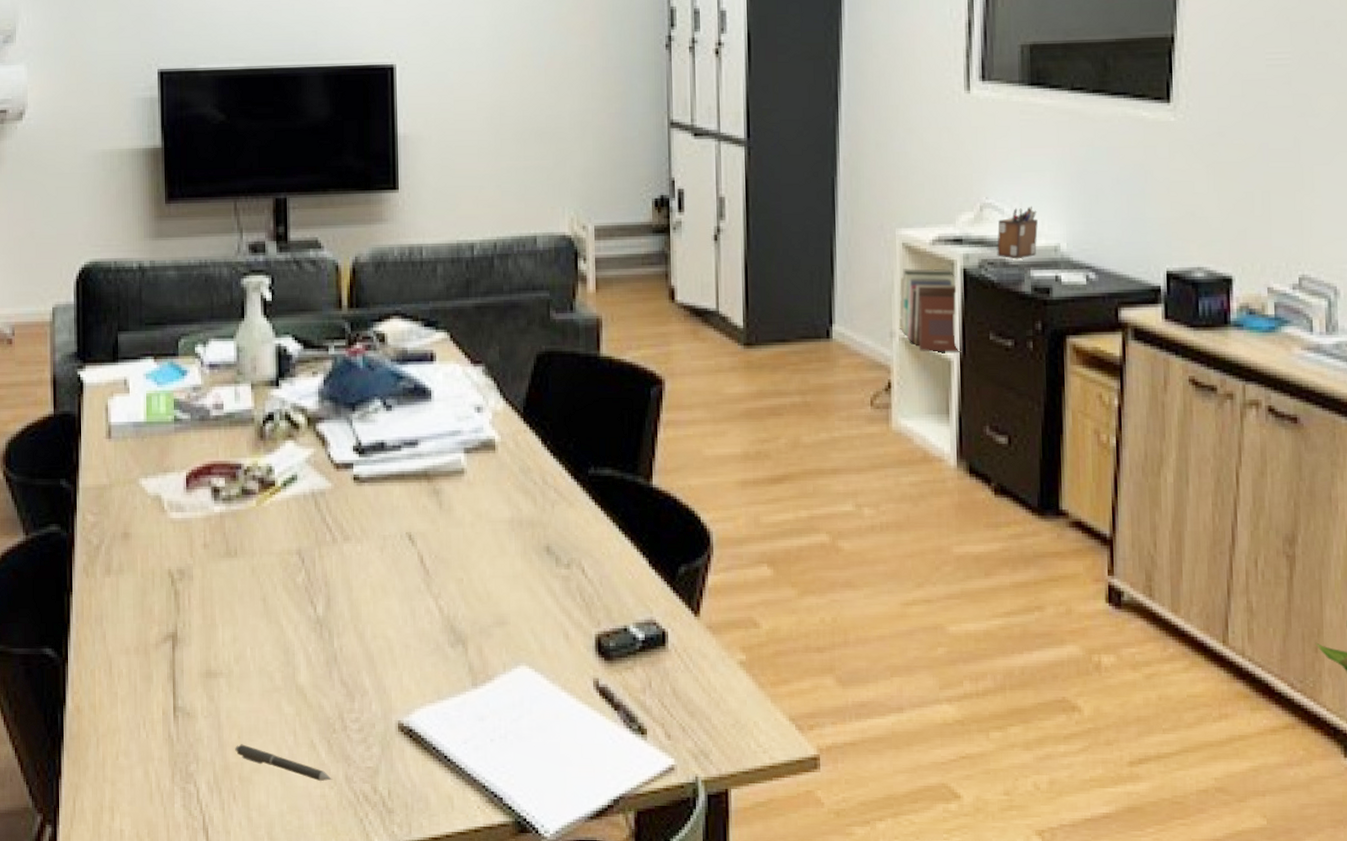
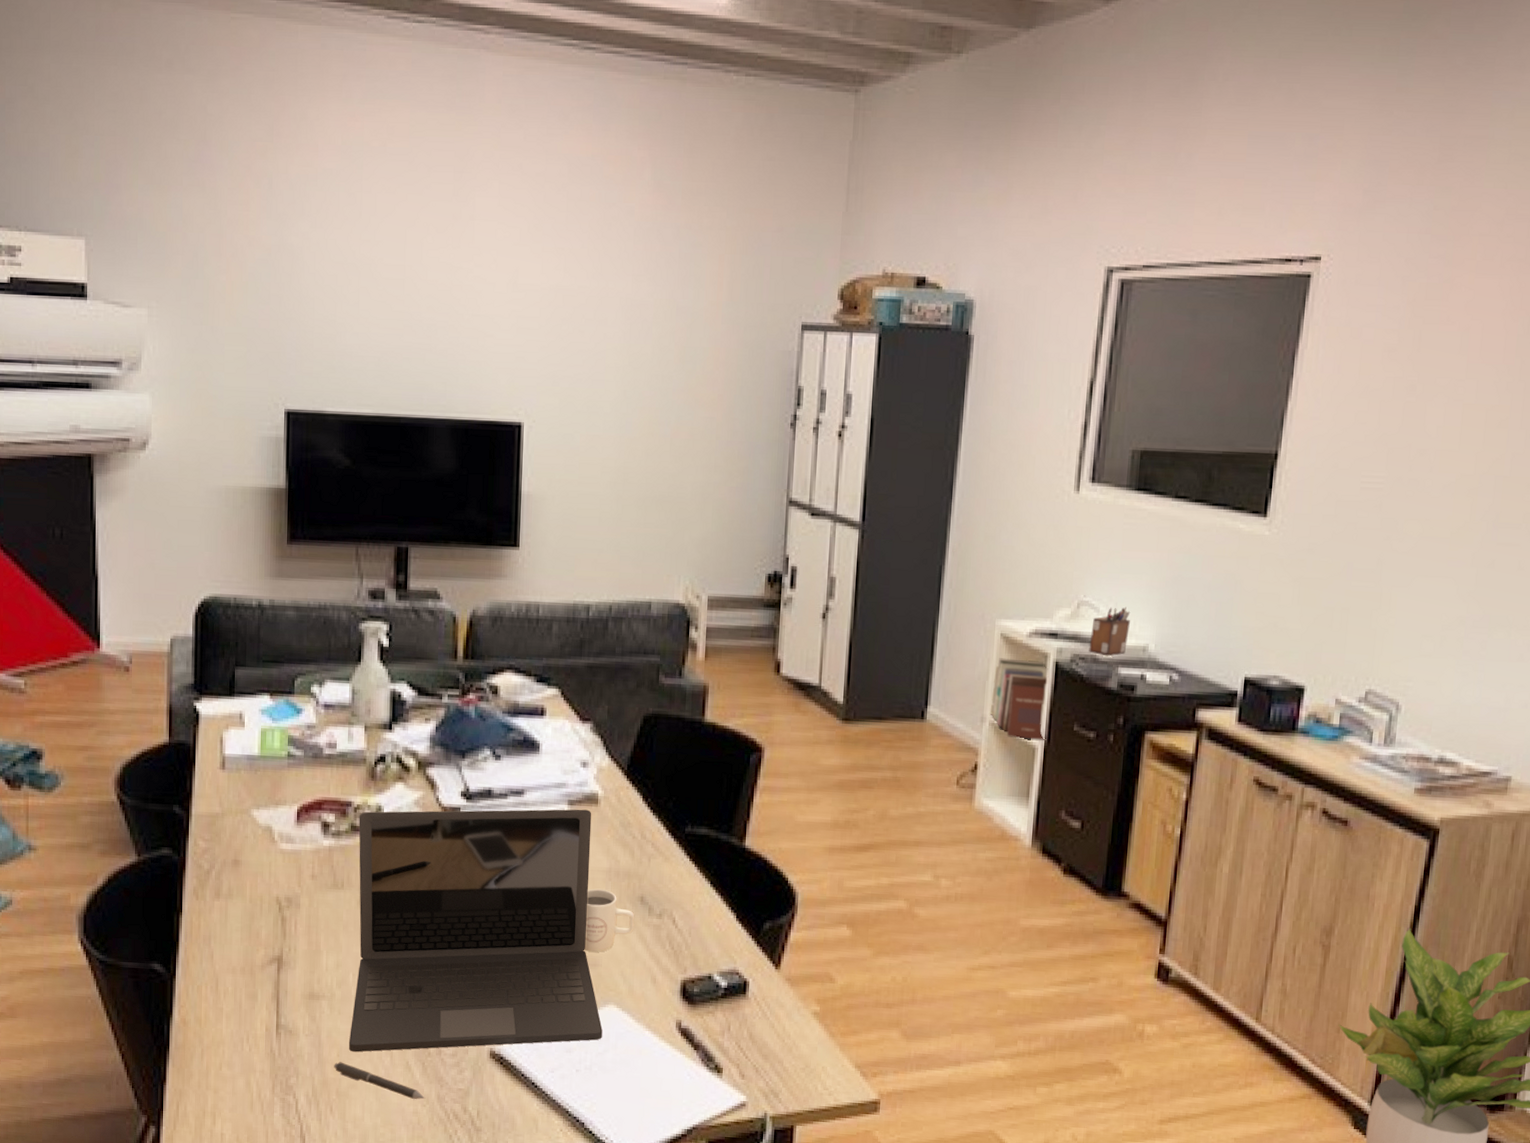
laptop: none [249,457,516,733] -> present [348,809,603,1052]
mug: none [490,540,542,609] -> present [584,888,635,952]

